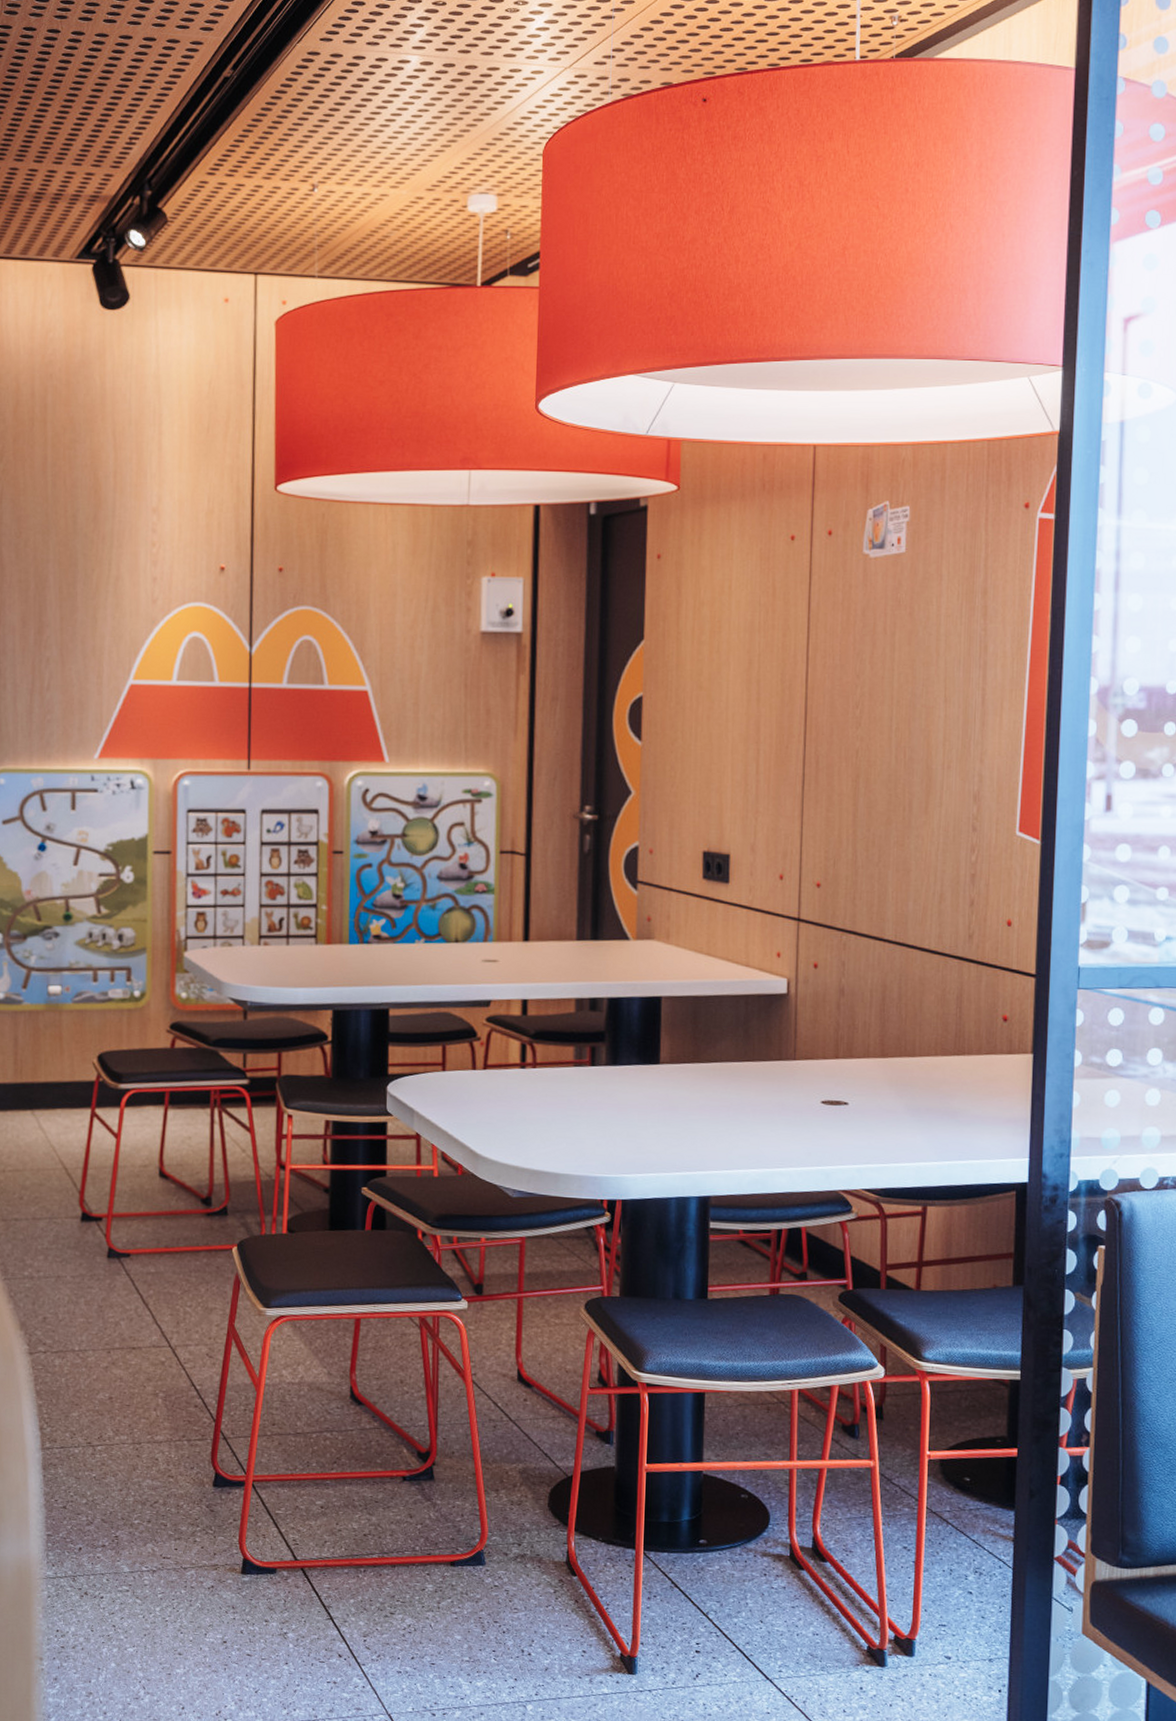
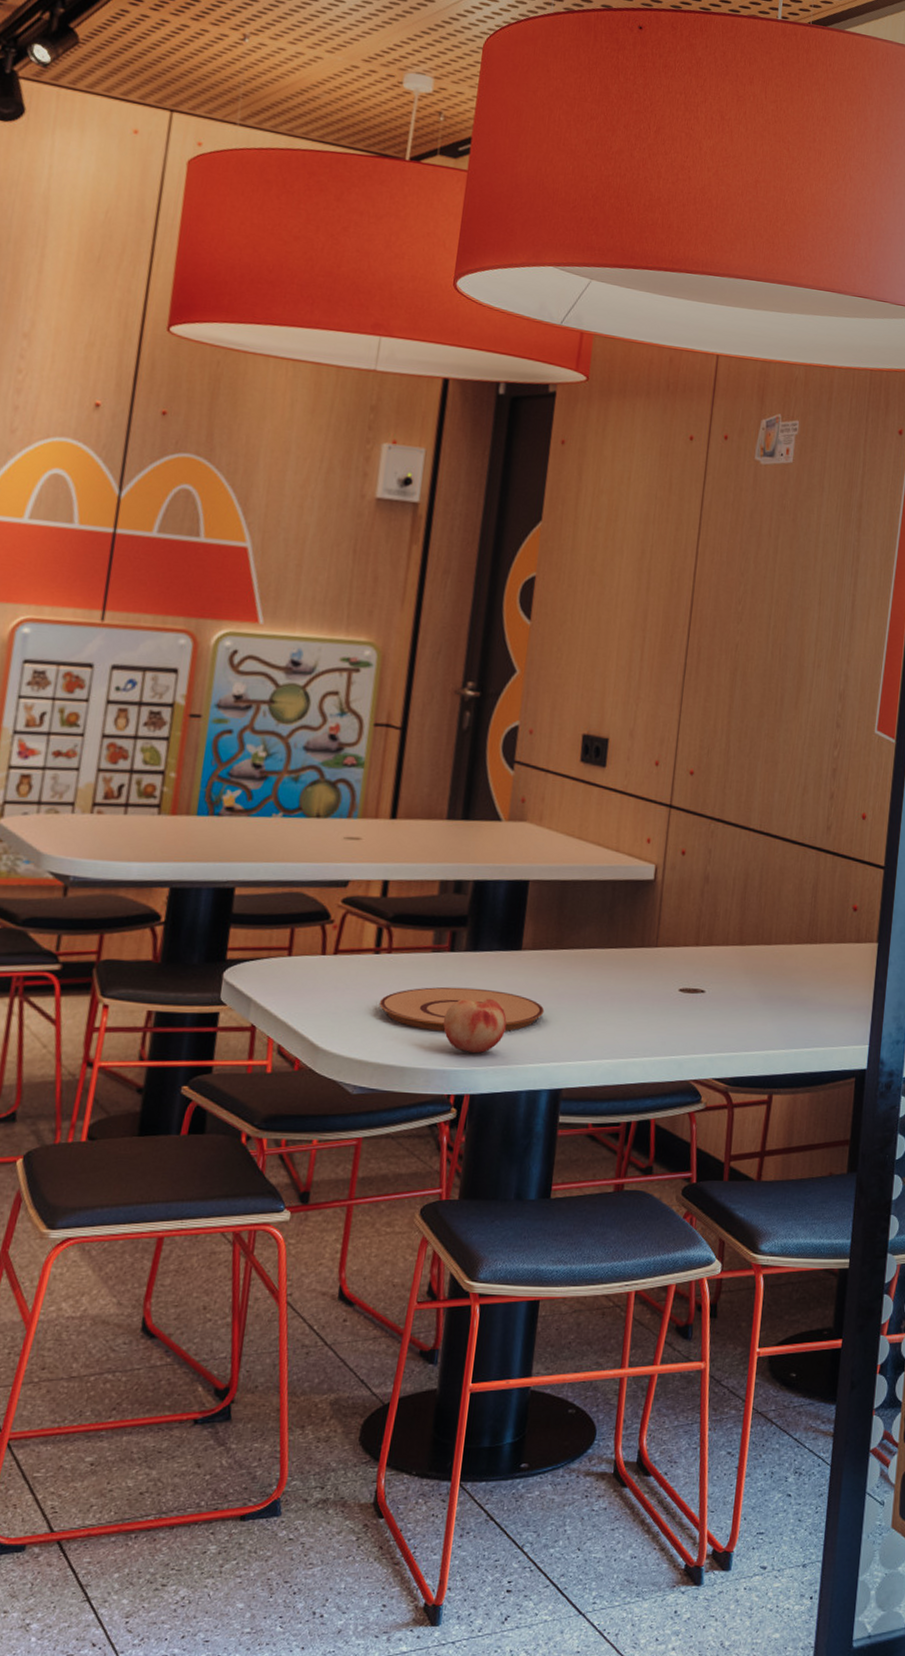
plate: none [529,1099,687,1141] -> present [379,986,545,1032]
fruit: none [591,1110,651,1162] -> present [443,998,507,1054]

